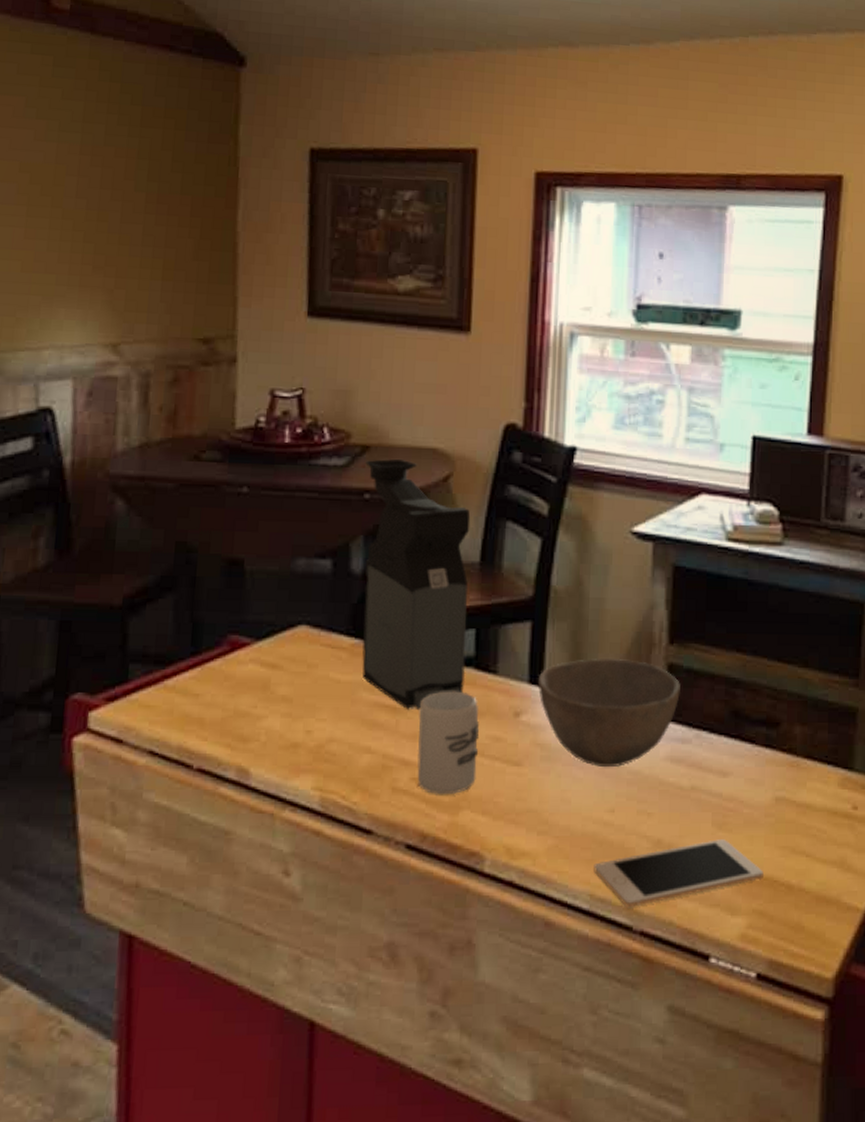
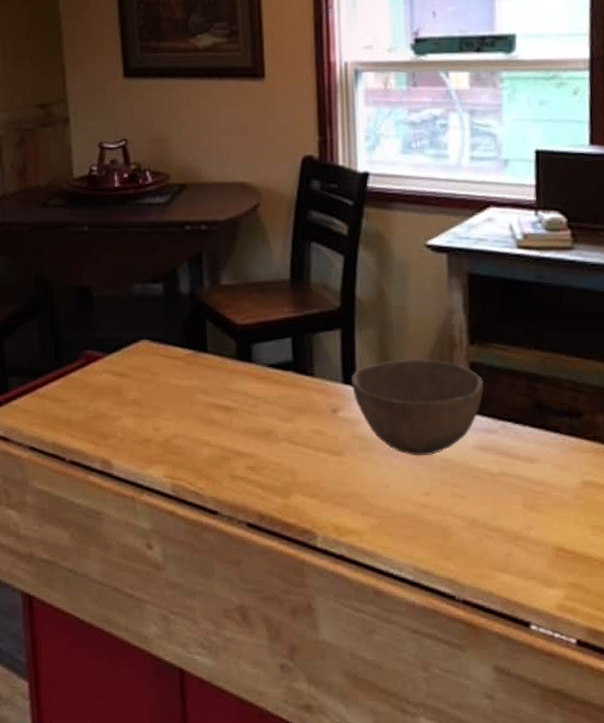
coffee maker: present [361,459,471,711] -> none [184,194,286,410]
cup: present [417,691,479,795] -> none [248,392,304,481]
cell phone: present [594,839,765,908] -> none [415,519,578,580]

